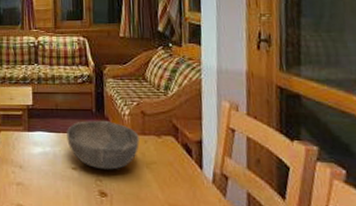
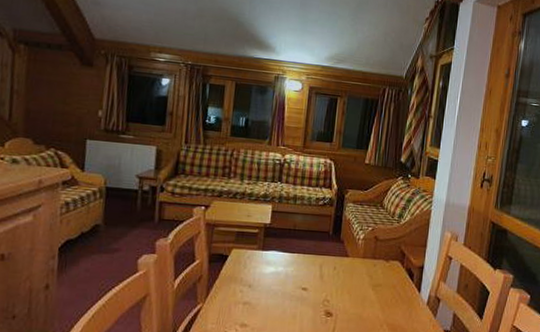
bowl: present [67,121,139,170] -> none [301,242,370,291]

